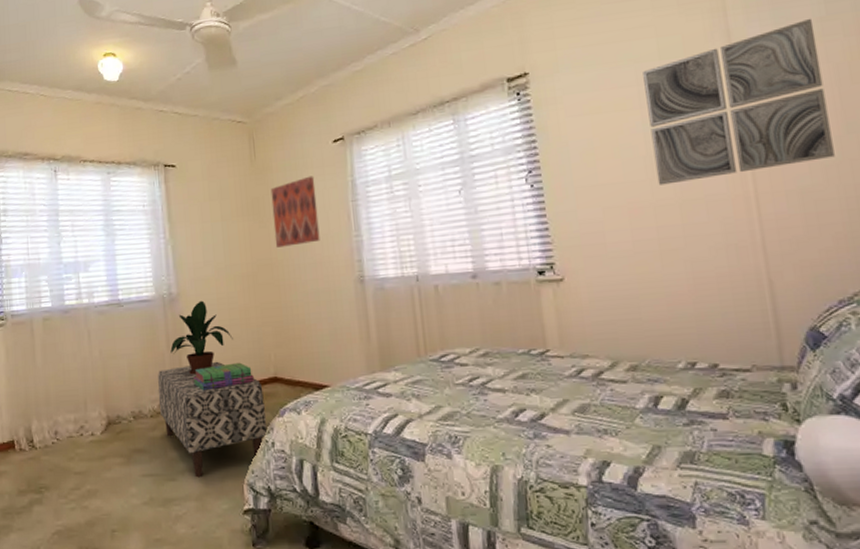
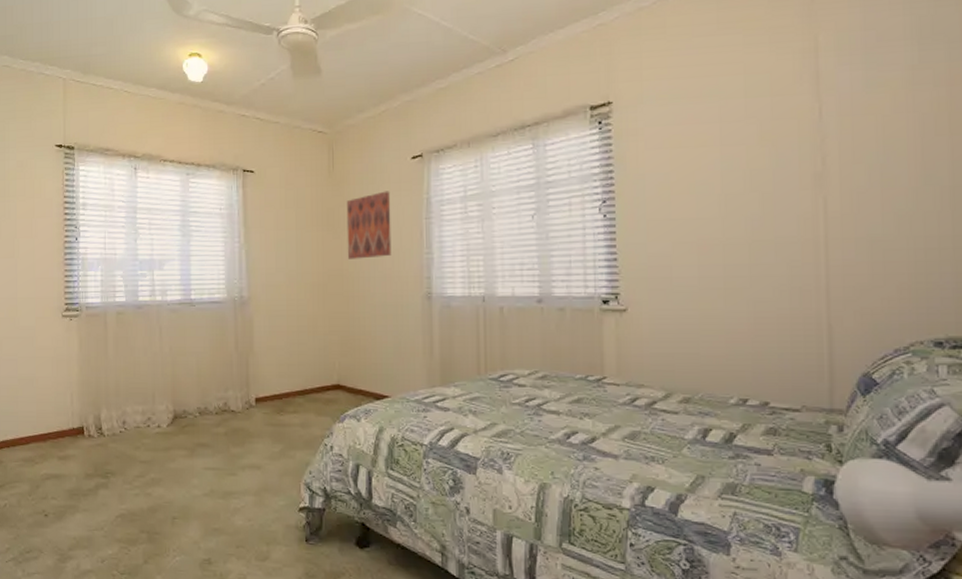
bench: present [158,361,267,478] -> none [224,365,326,474]
potted plant: present [170,300,233,375] -> none [238,306,300,377]
stack of books: present [193,362,254,391] -> none [259,368,317,393]
wall art: present [643,18,835,185] -> none [727,65,909,224]

